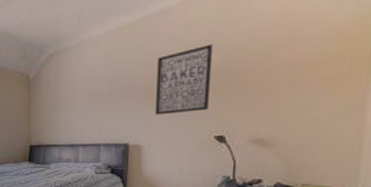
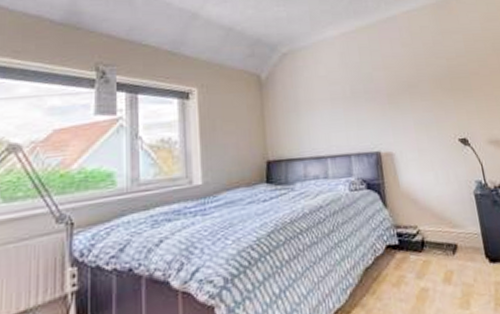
wall art: present [156,43,213,115] -> none [393,50,447,119]

